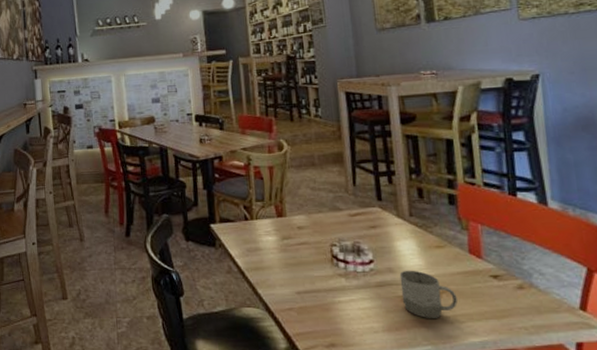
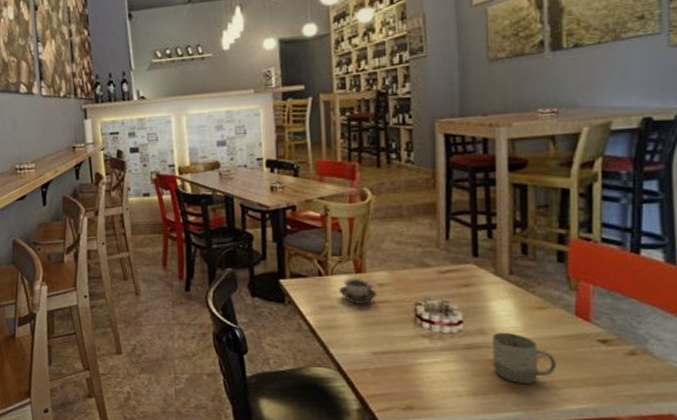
cup: none [264,222,298,246] -> present [339,279,378,304]

